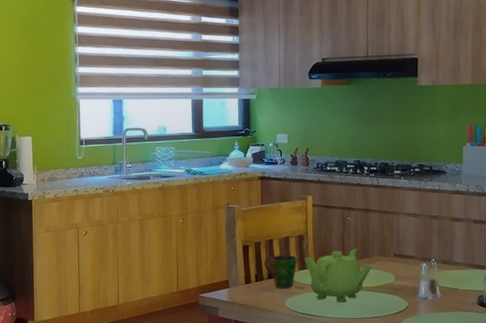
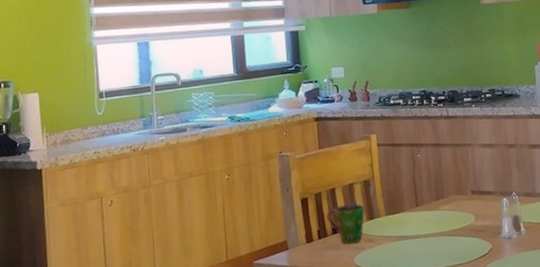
teapot: present [304,248,373,303] -> none [372,189,449,253]

